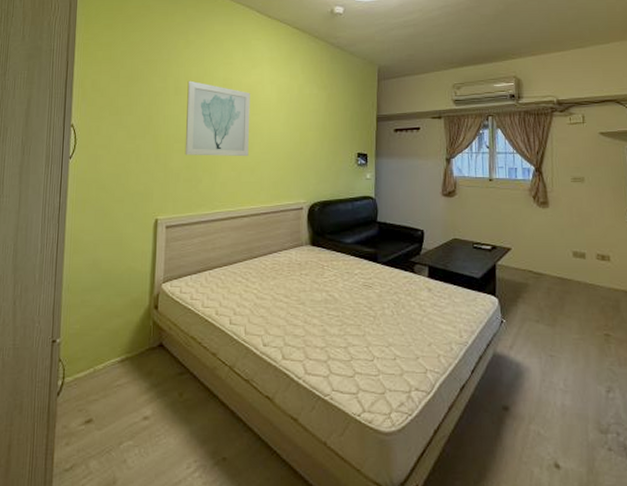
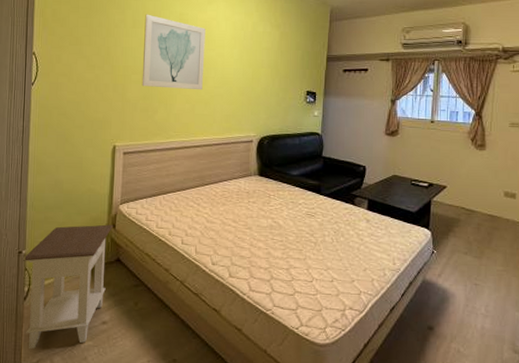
nightstand: none [57,306,156,453] -> present [23,224,114,350]

